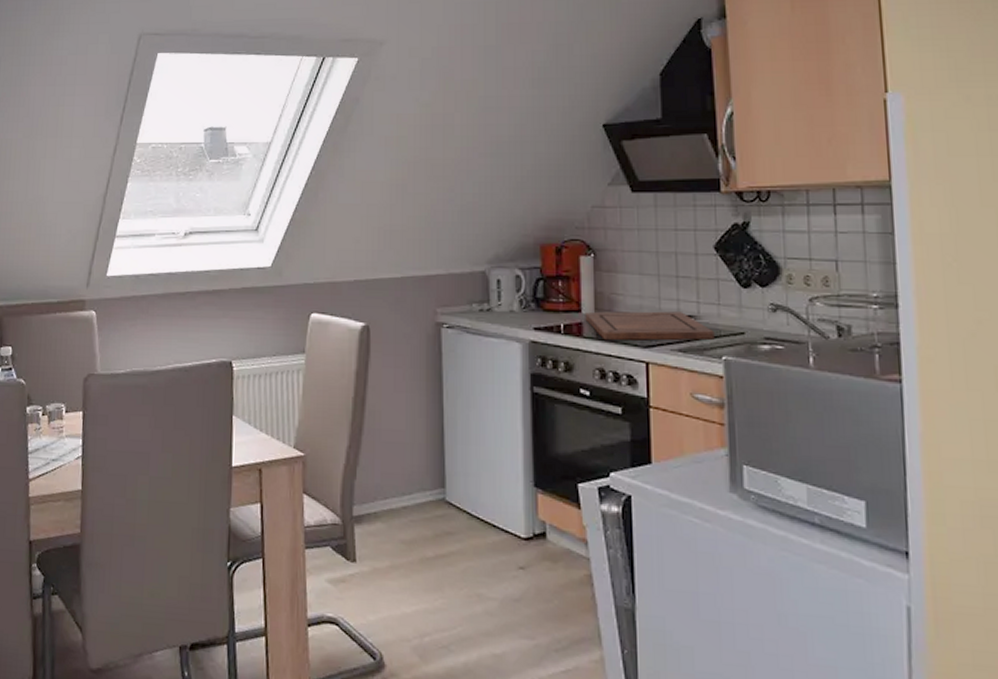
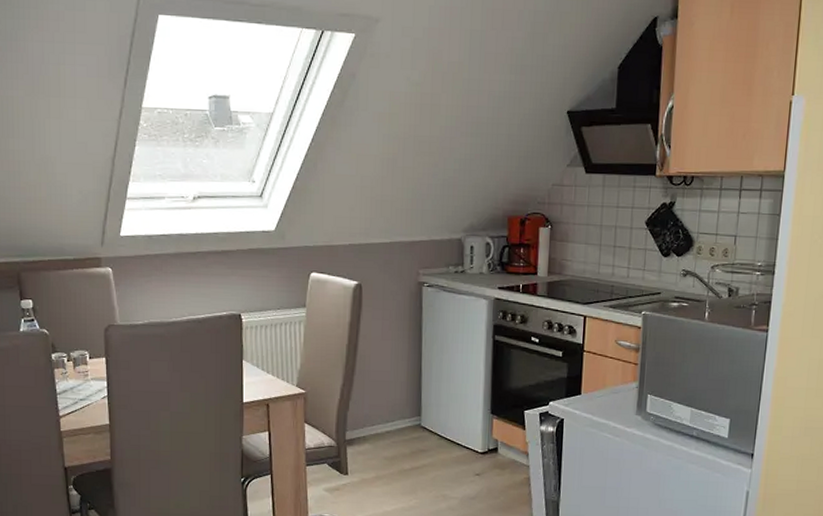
cutting board: present [585,311,715,341] -> none [540,274,638,299]

